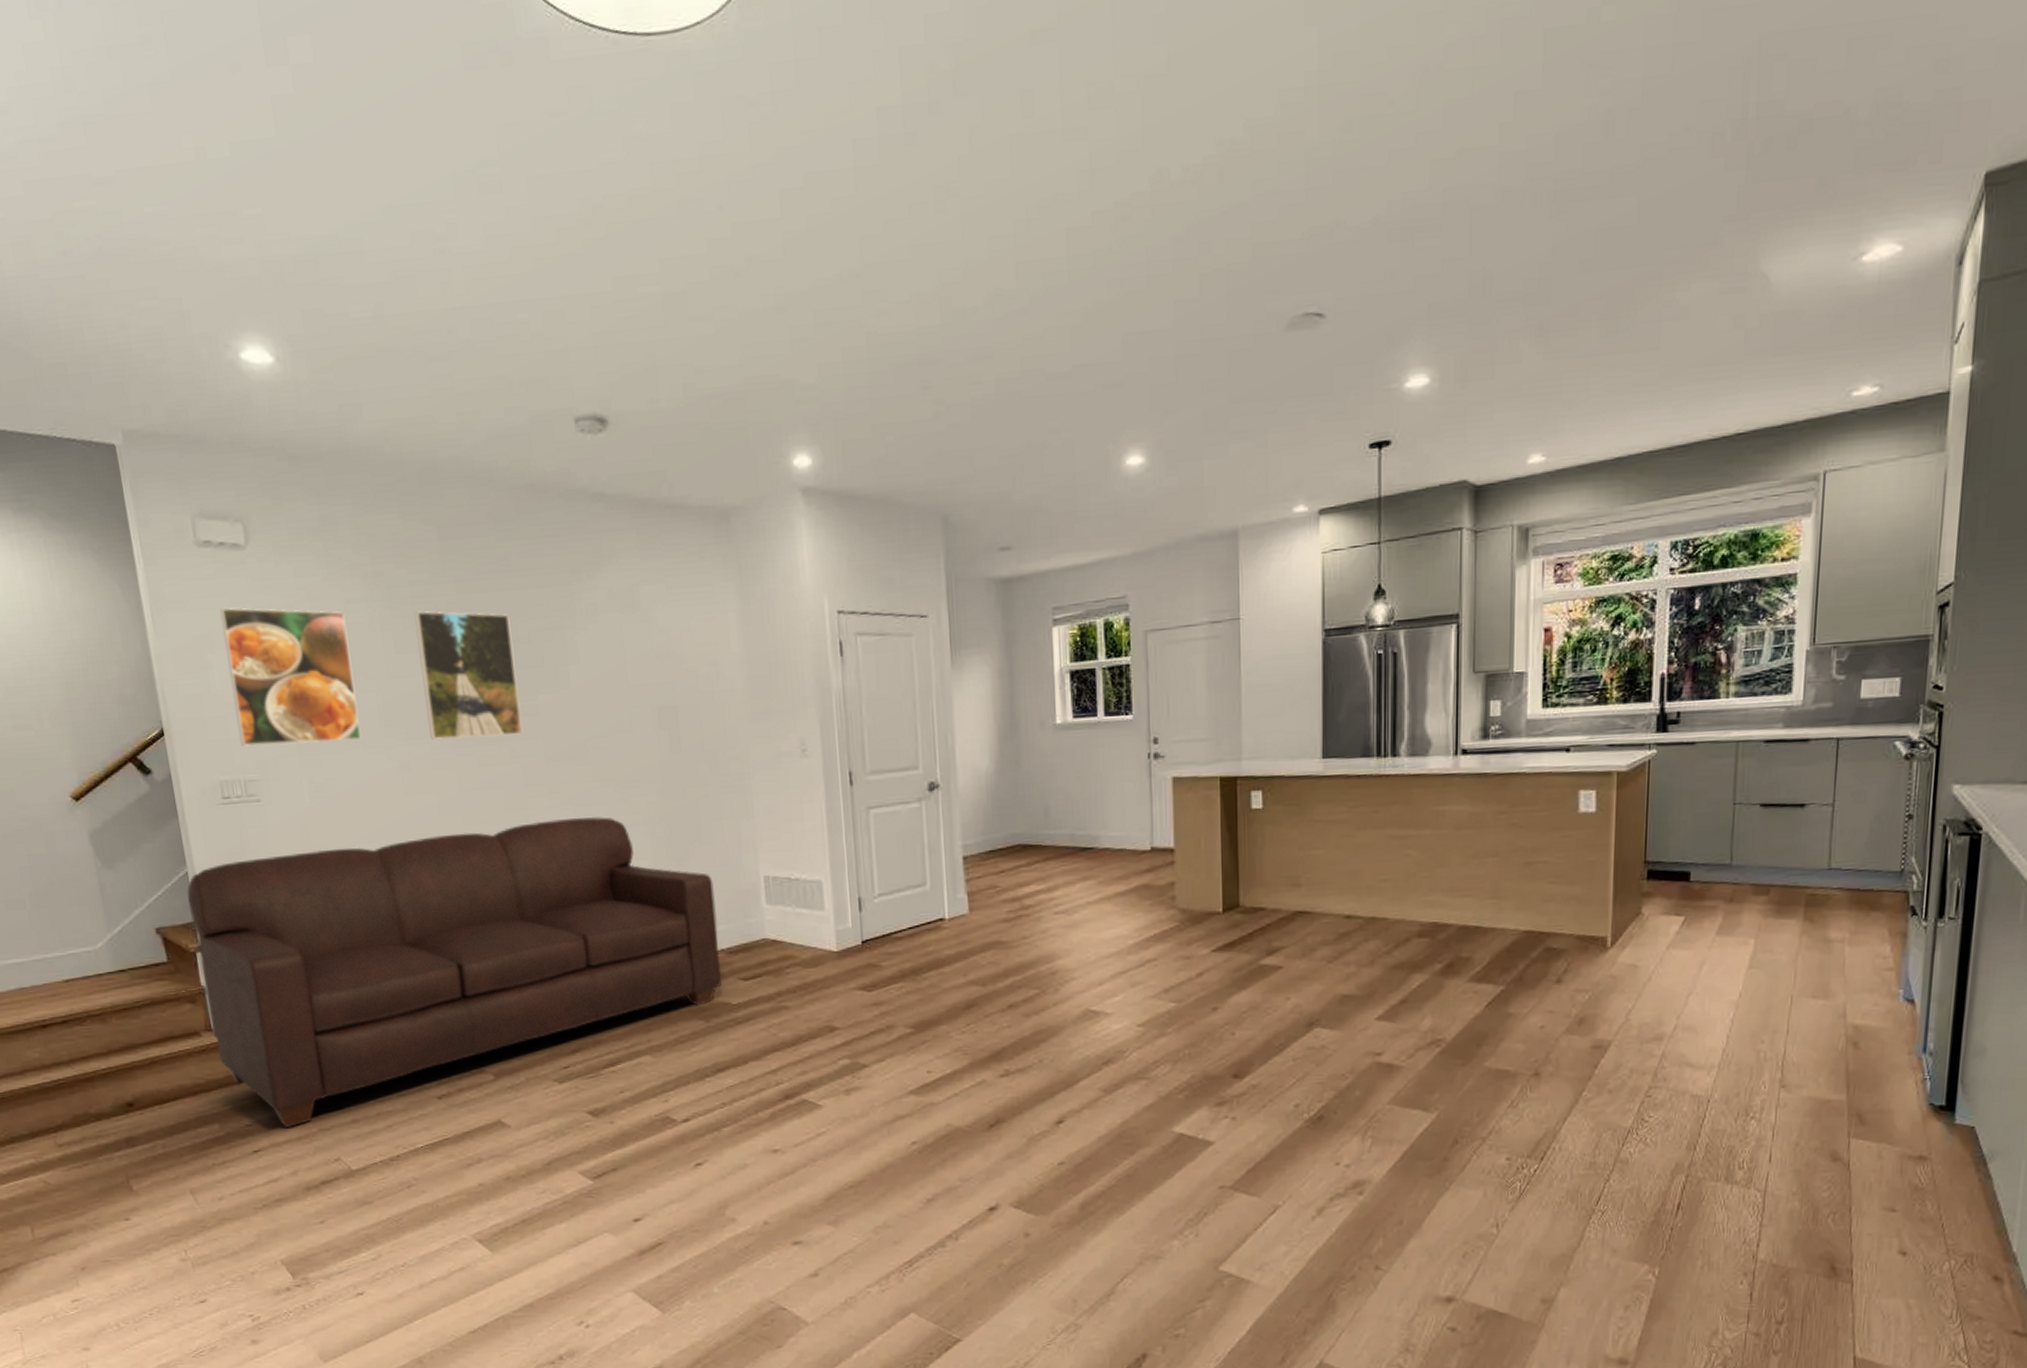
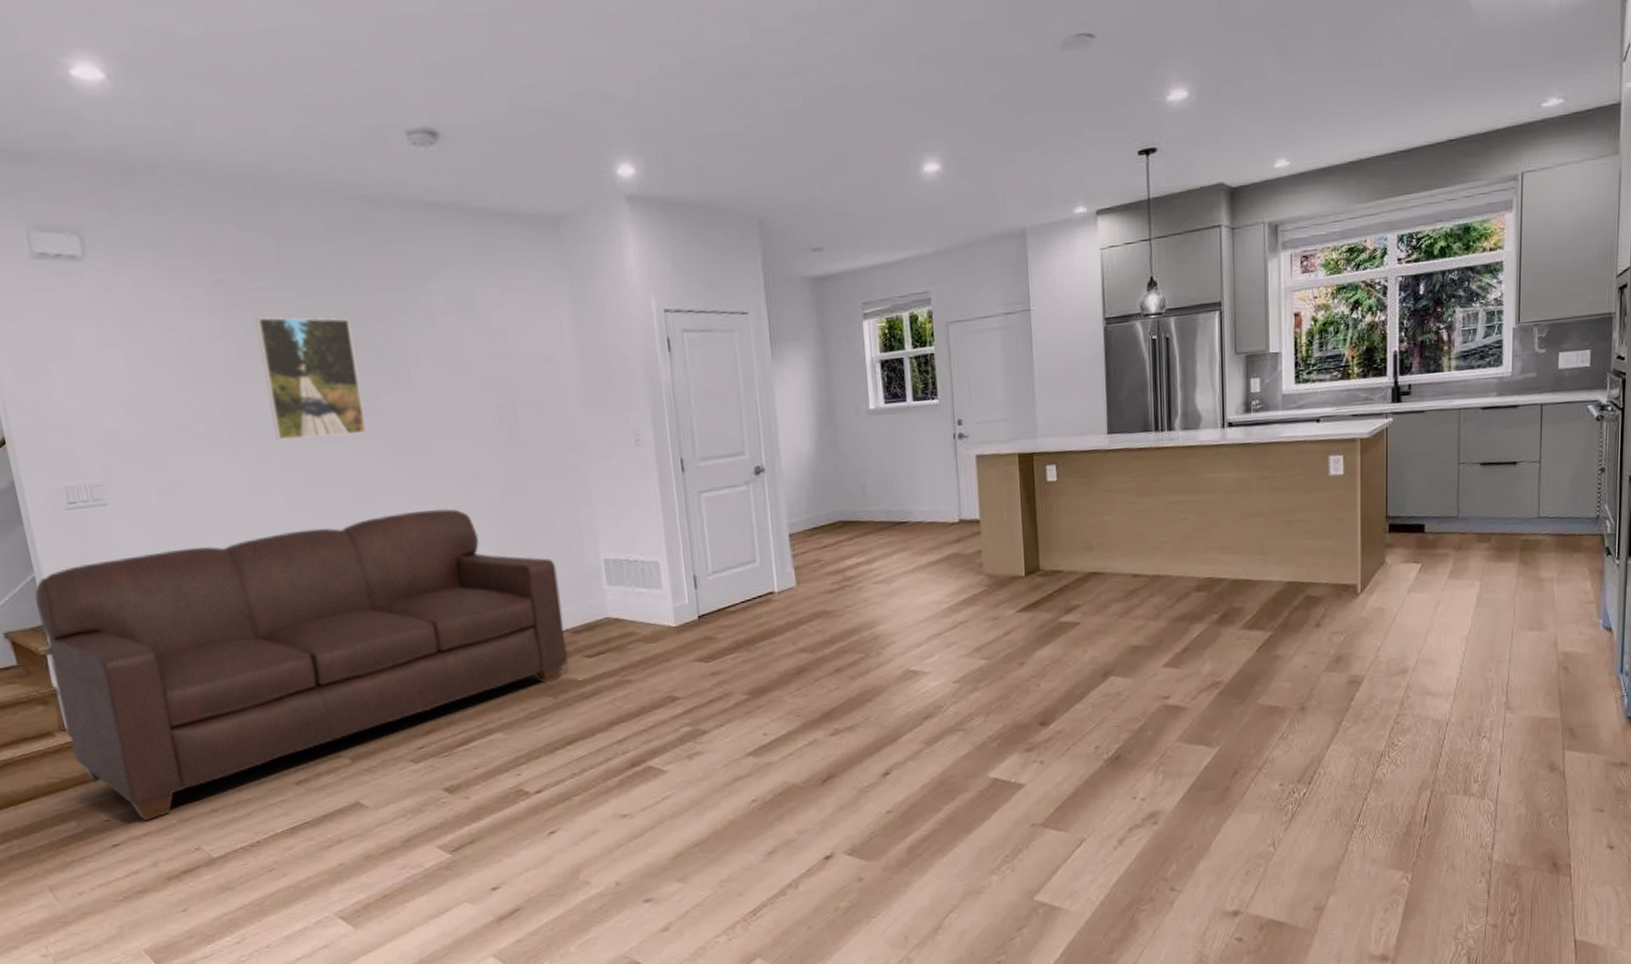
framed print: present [220,607,362,747] -> none [59,317,208,452]

